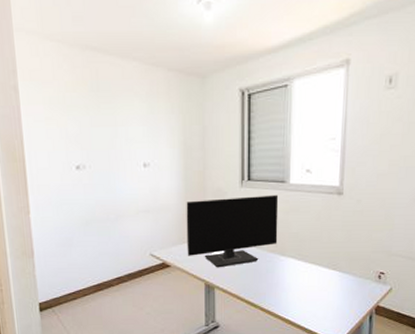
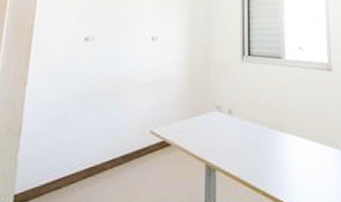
monitor: present [186,194,279,268] -> none [188,70,277,146]

